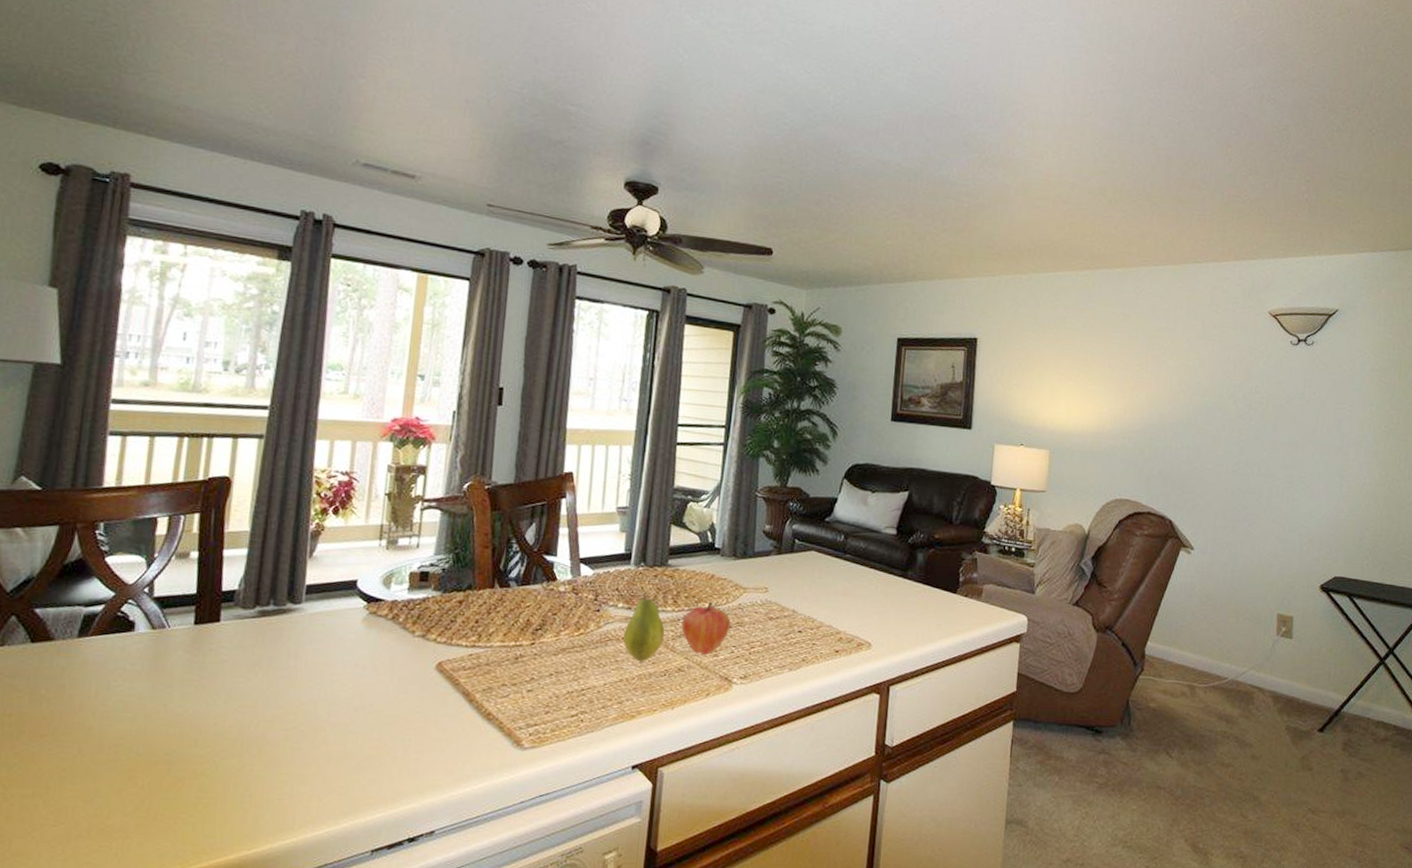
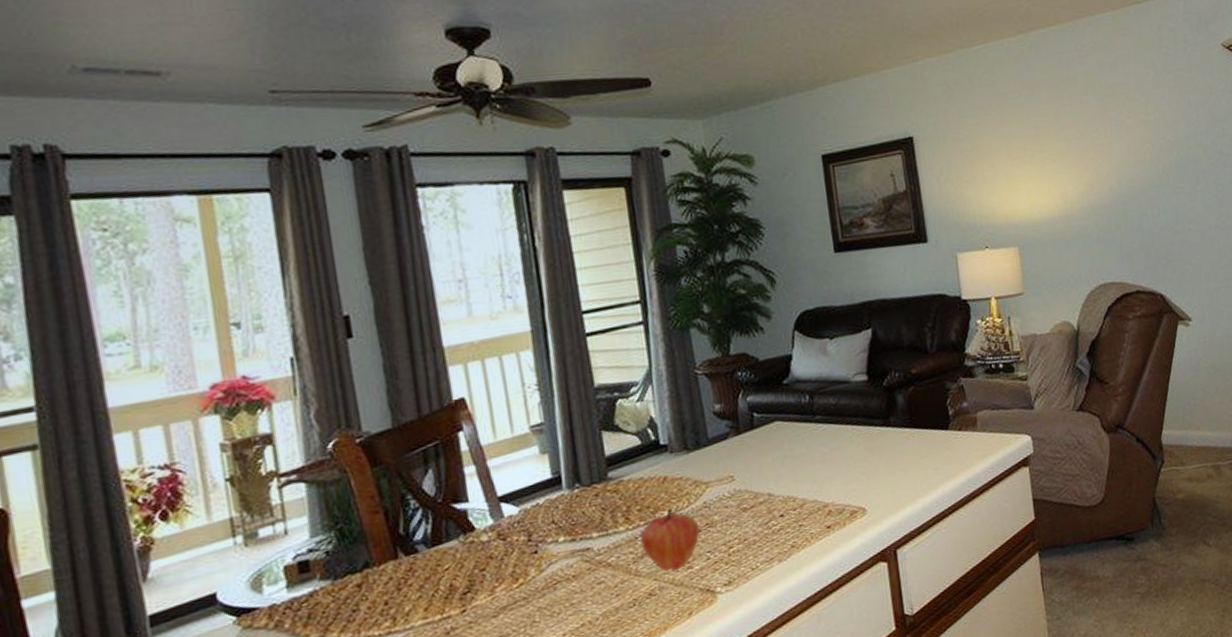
fruit: present [623,593,665,662] -> none [573,518,624,599]

